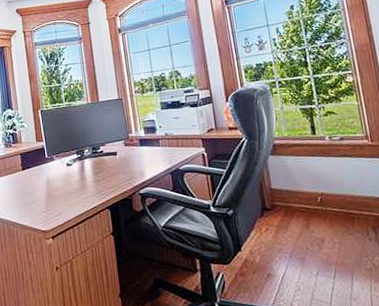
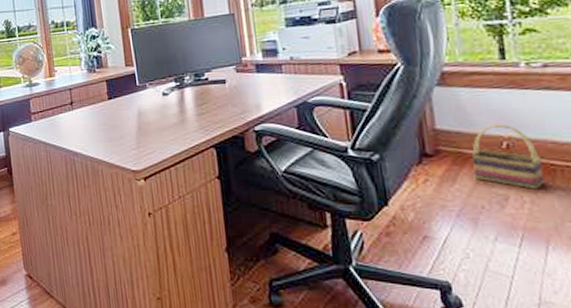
basket: none [296,183,347,233] -> present [470,124,544,189]

